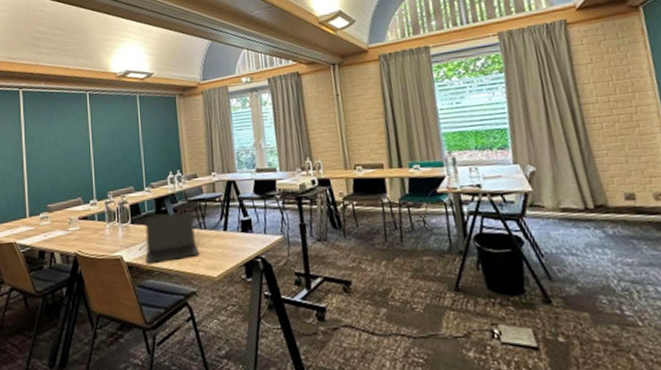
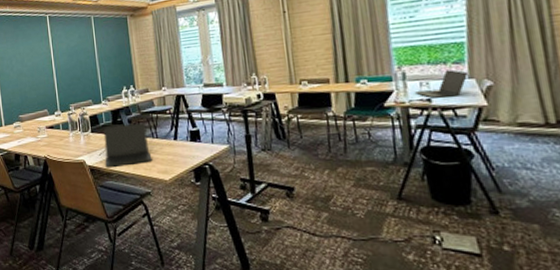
laptop: none [466,155,513,184] -> present [415,69,468,98]

